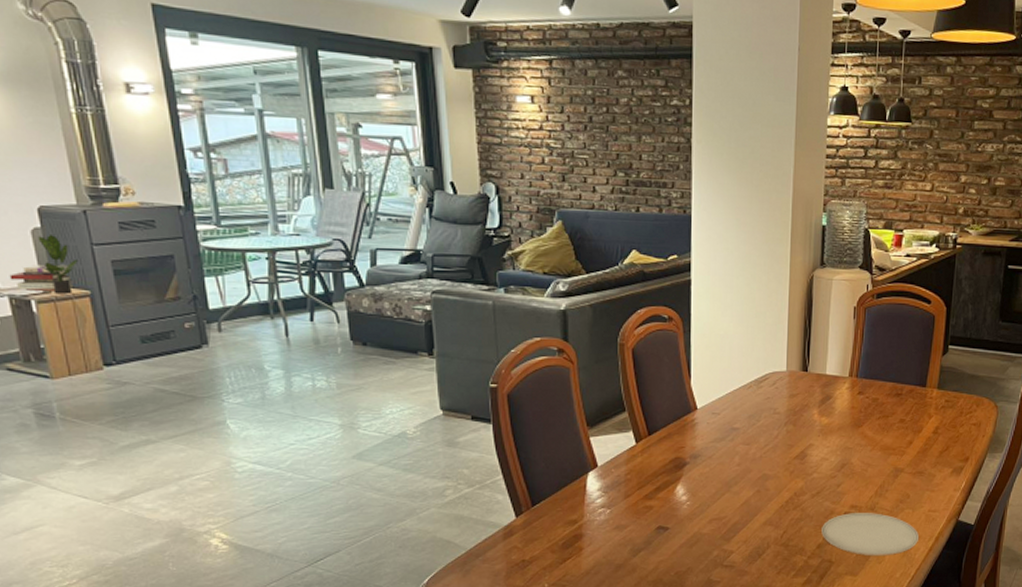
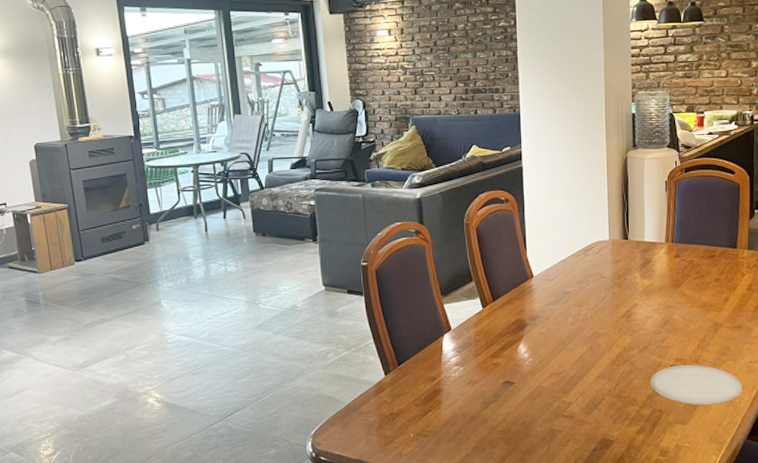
books: present [9,264,74,291] -> none [13,186,57,207]
potted plant: present [37,233,78,295] -> none [33,163,60,209]

